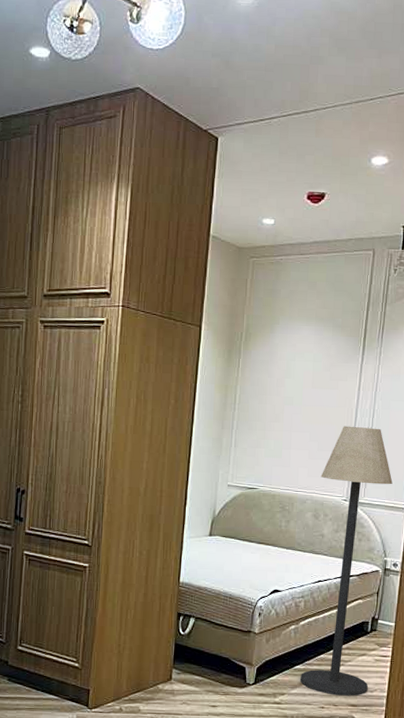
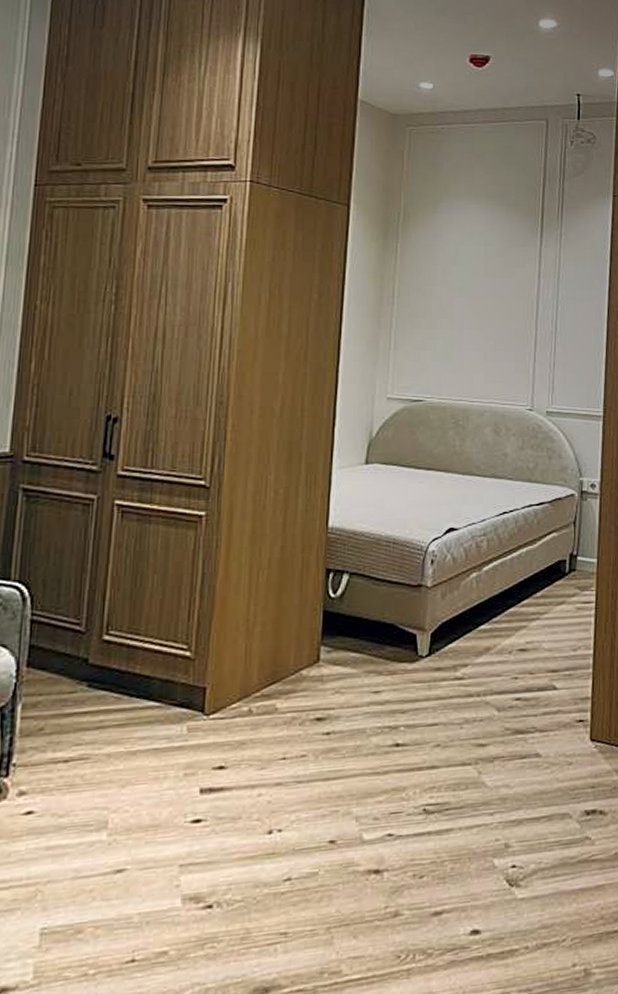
floor lamp: present [300,426,393,696] -> none [487,320,584,660]

